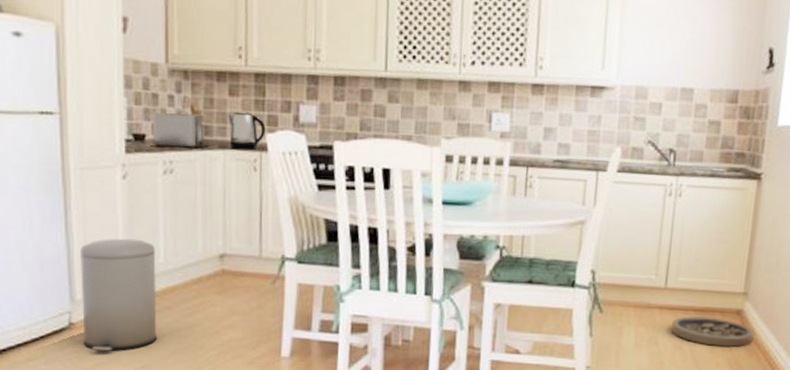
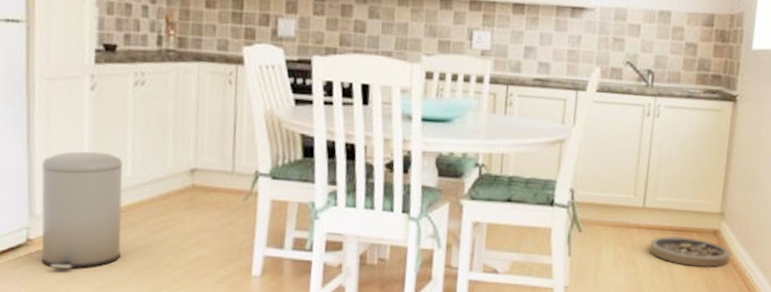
toaster: present [152,112,206,148] -> none [124,23,181,60]
kettle: present [228,111,266,151] -> none [204,23,243,64]

